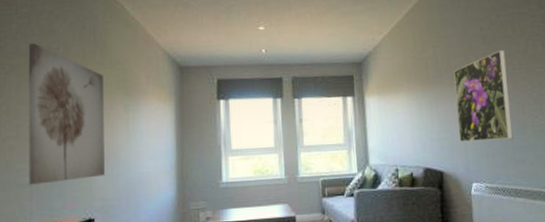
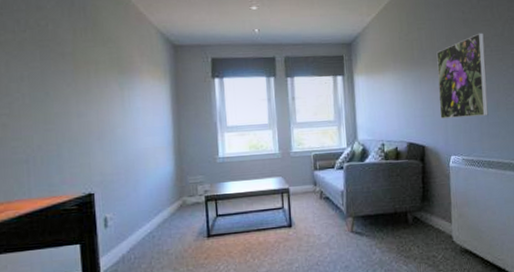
wall art: present [29,42,105,185] -> none [16,18,102,162]

